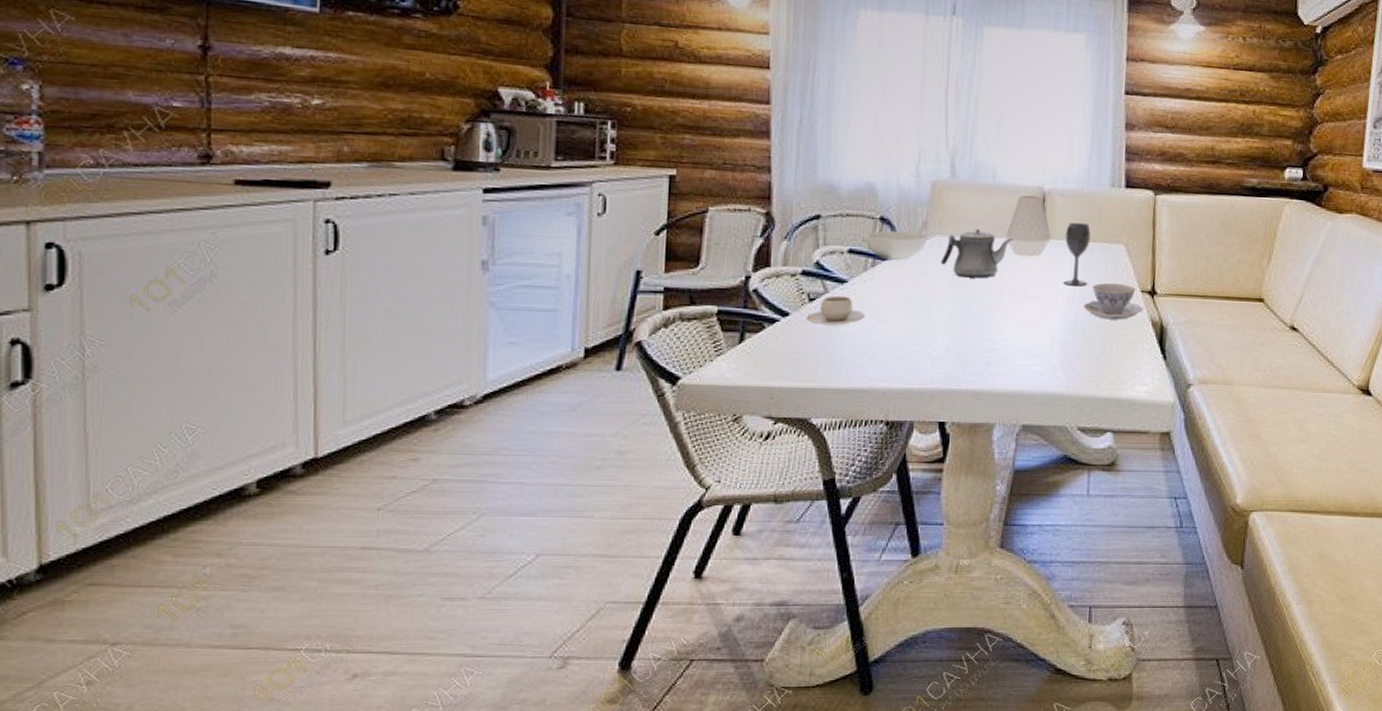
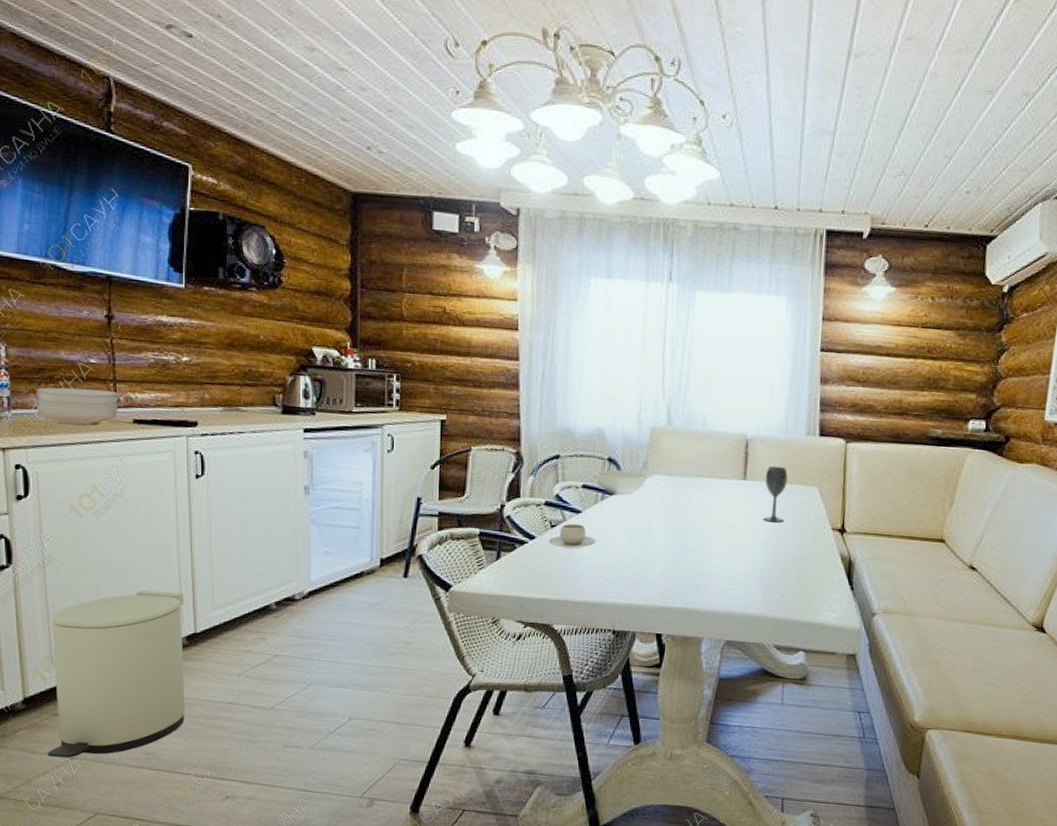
pedal bin: none [74,404,301,644] -> present [48,590,186,758]
bowl: none [83,139,215,188] -> present [35,387,119,425]
teapot: present [941,228,1013,278] -> none [658,469,720,513]
vase: present [1006,195,1052,257] -> none [713,441,754,496]
teacup: present [1083,283,1143,320] -> none [780,521,833,554]

